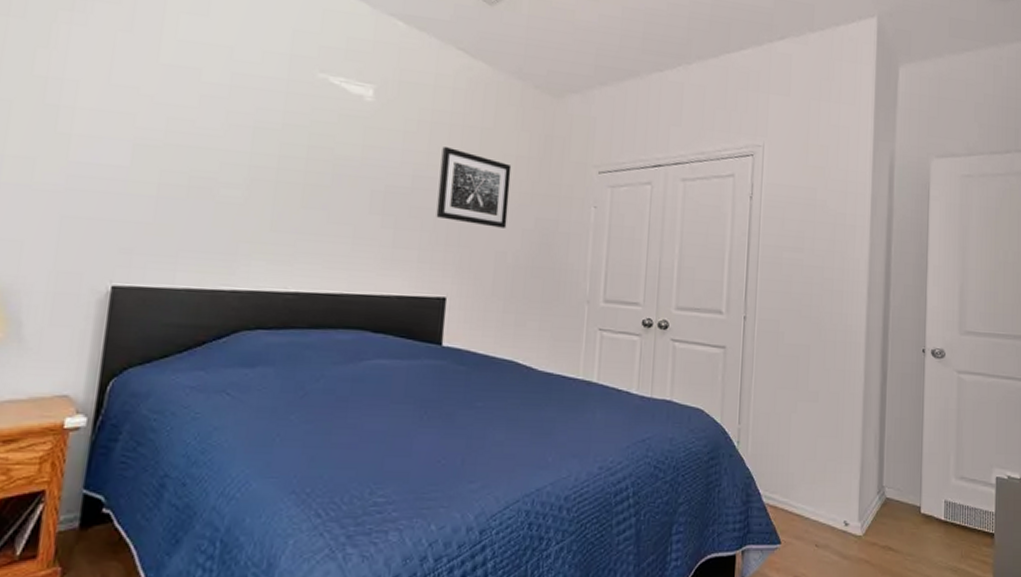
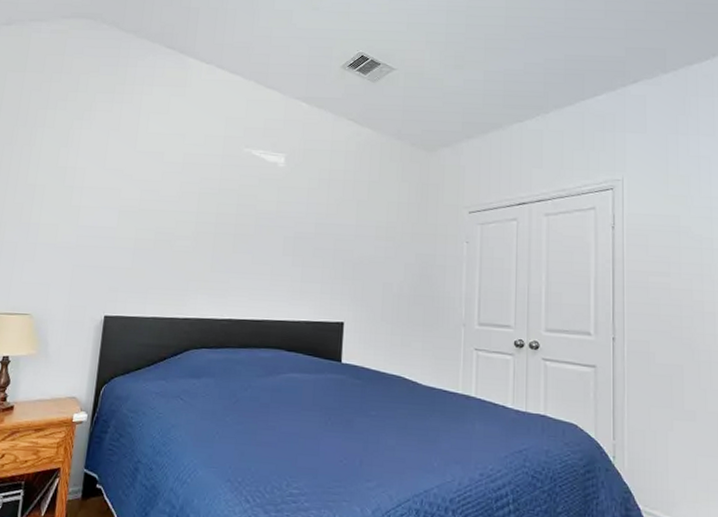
wall art: present [436,147,512,228] -> none [334,199,395,263]

